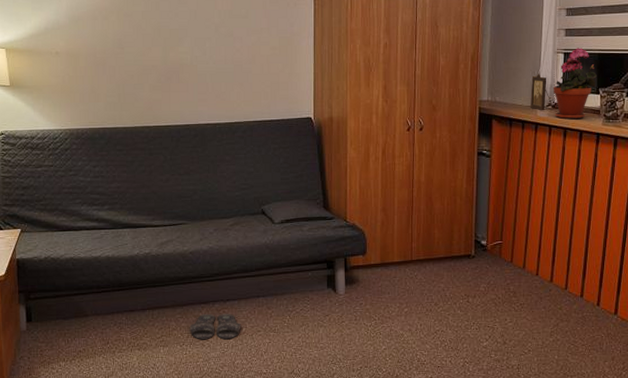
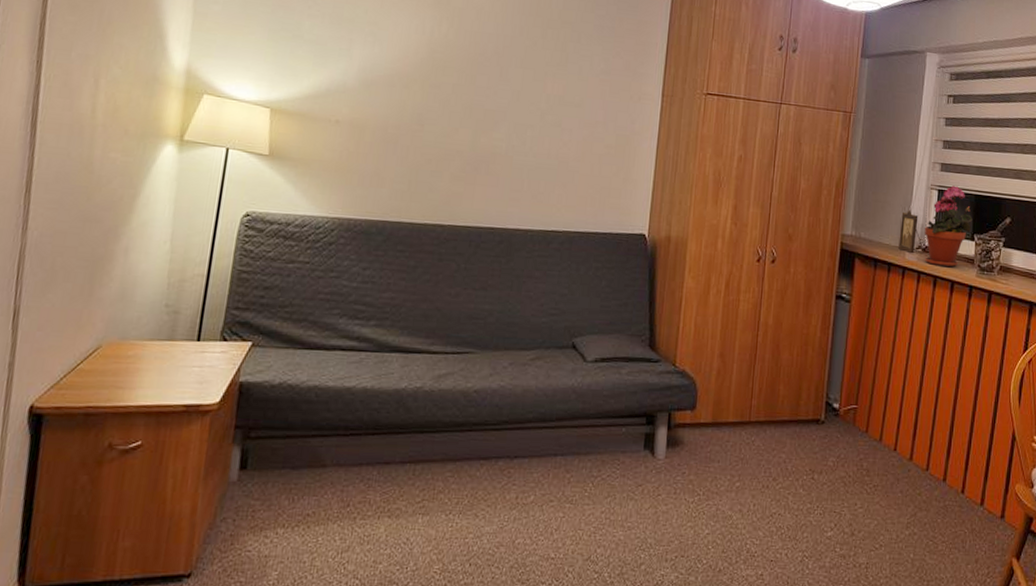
slippers: present [190,313,241,340] -> none [461,473,529,510]

